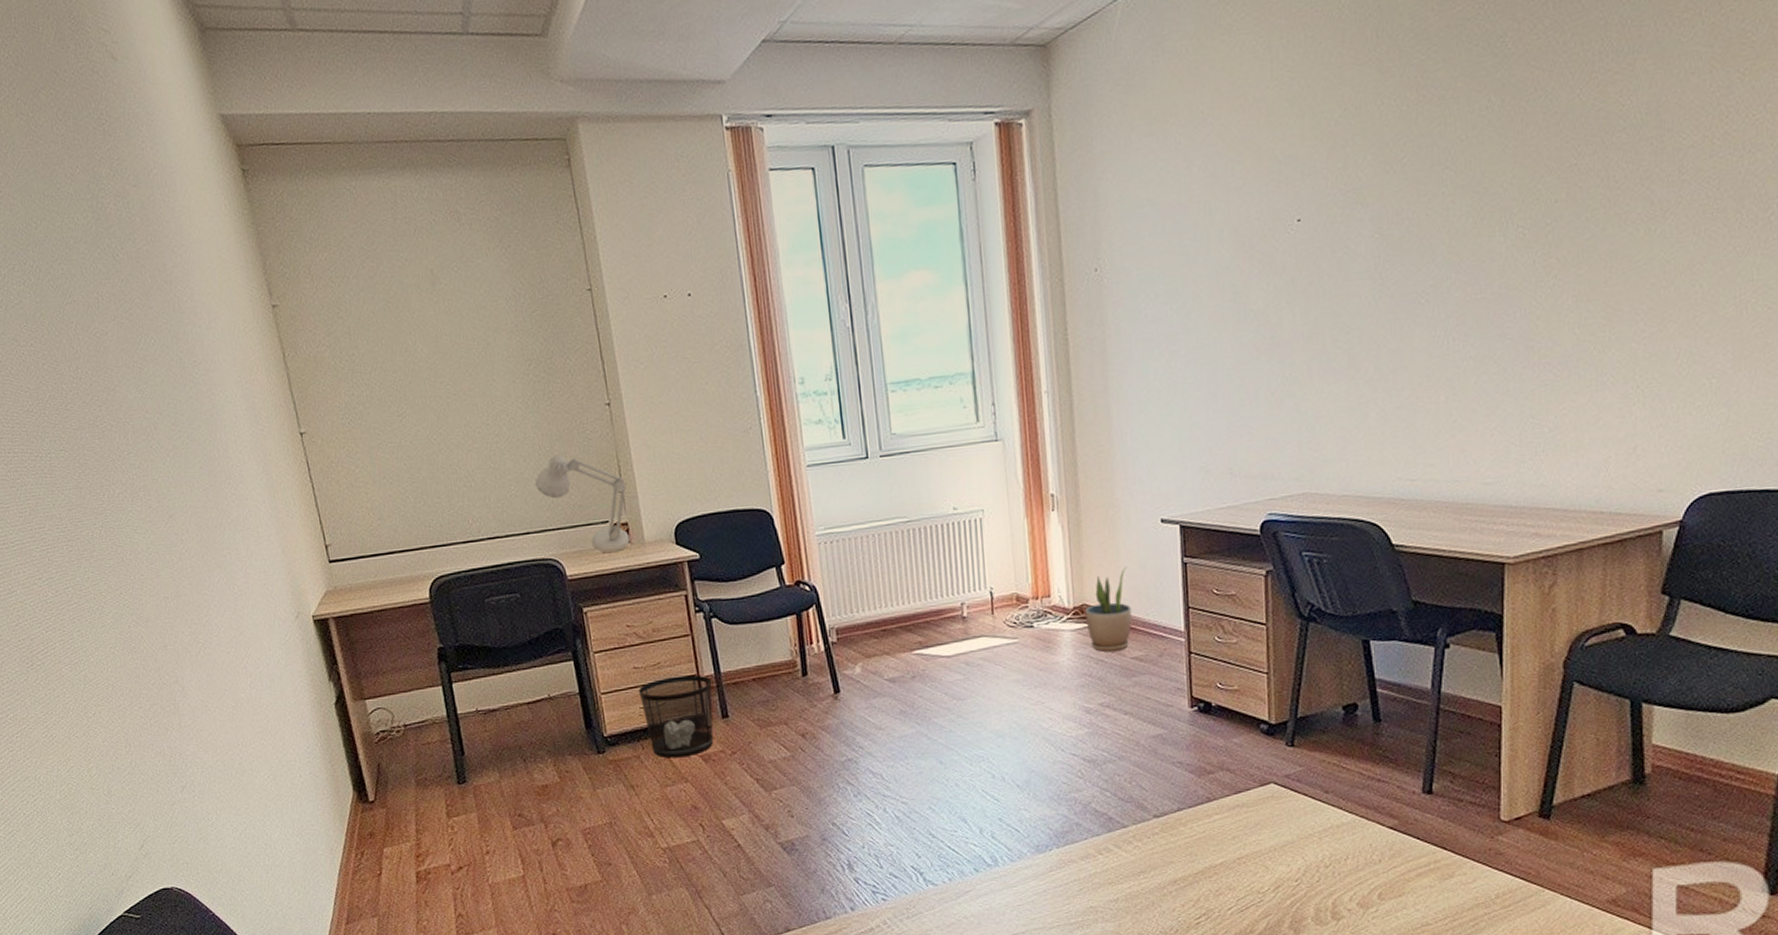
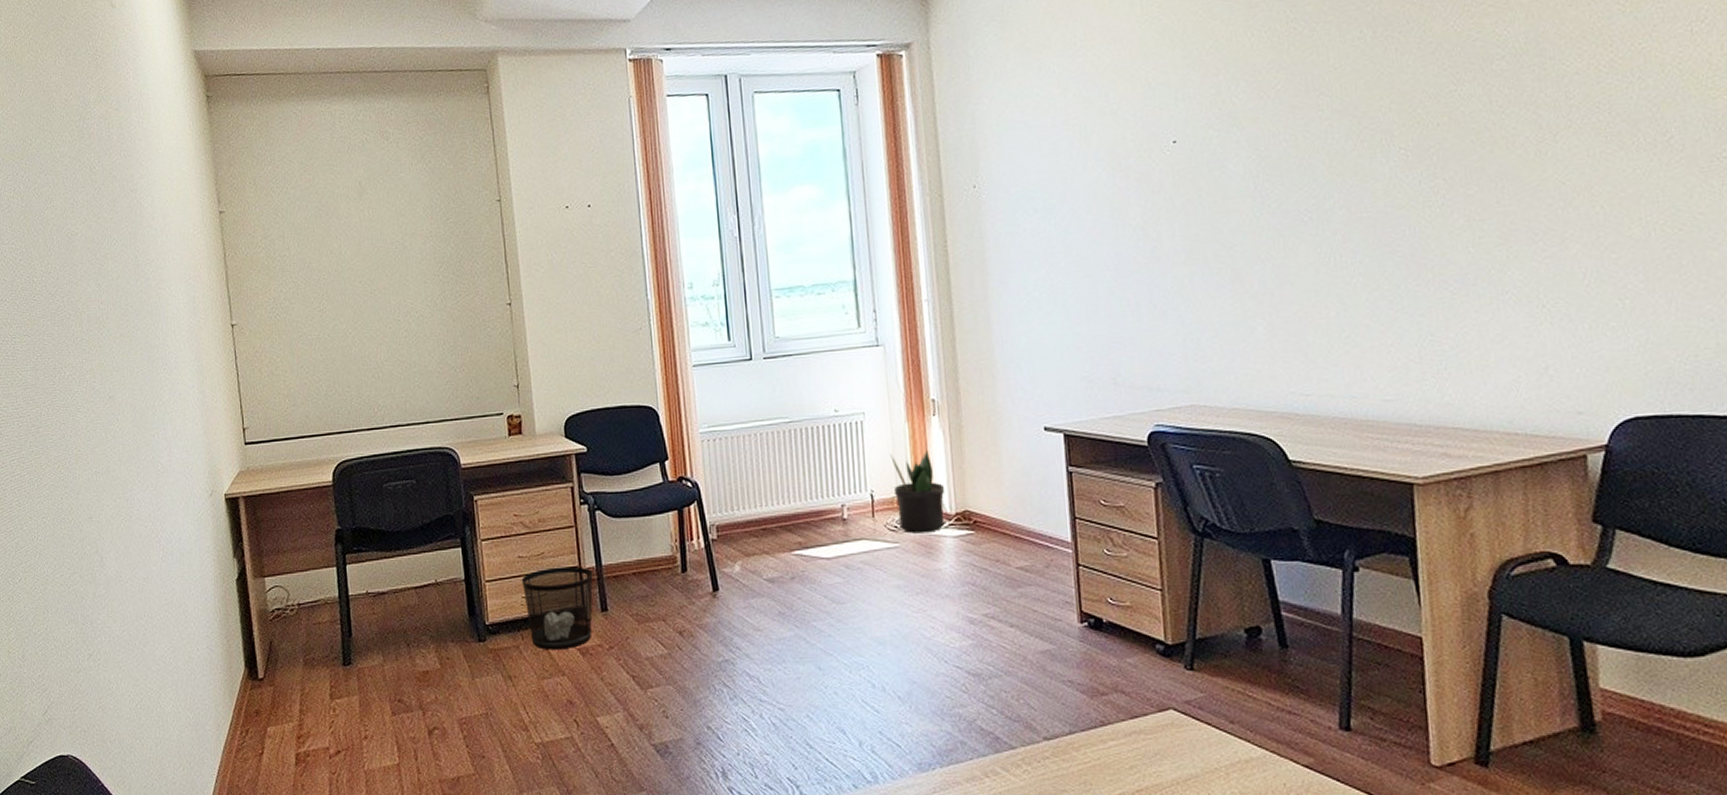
desk lamp: present [535,454,630,554] -> none [438,349,522,444]
planter: none [1009,545,1063,628] -> present [890,450,945,533]
potted plant: present [1085,568,1132,652] -> none [967,475,1017,560]

